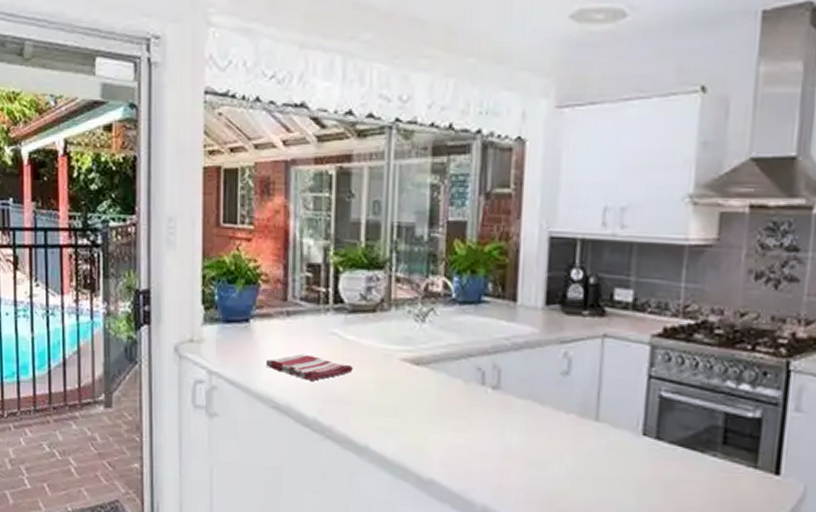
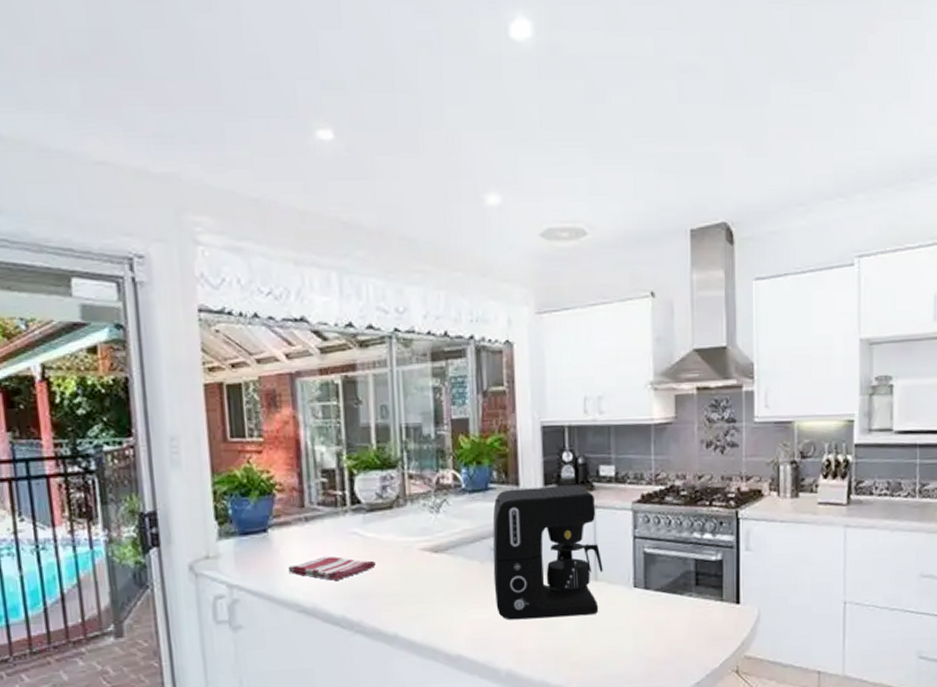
coffee maker: none [477,305,607,460] -> present [492,484,603,620]

